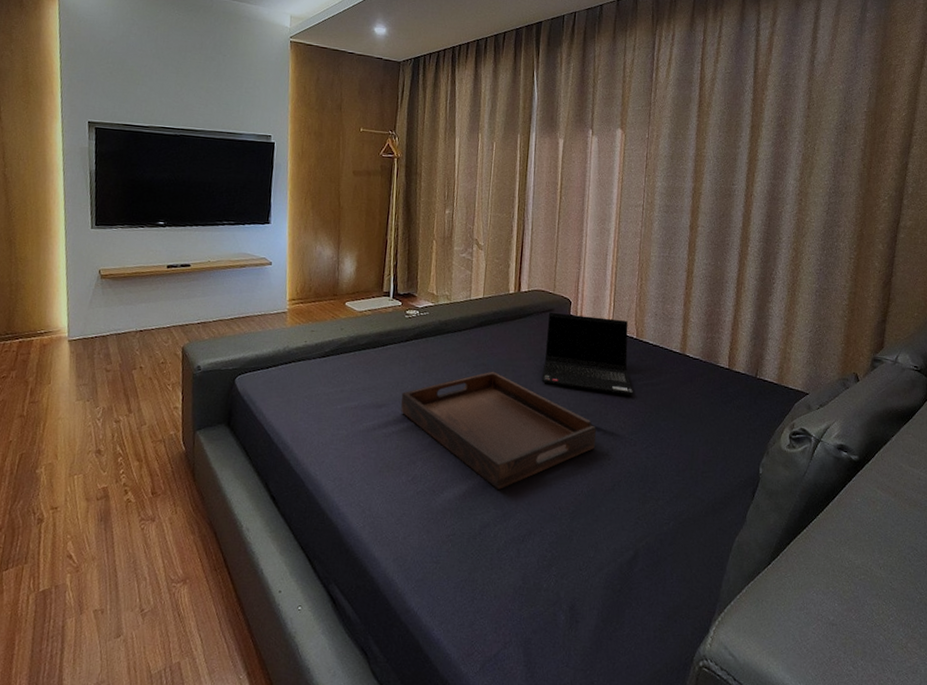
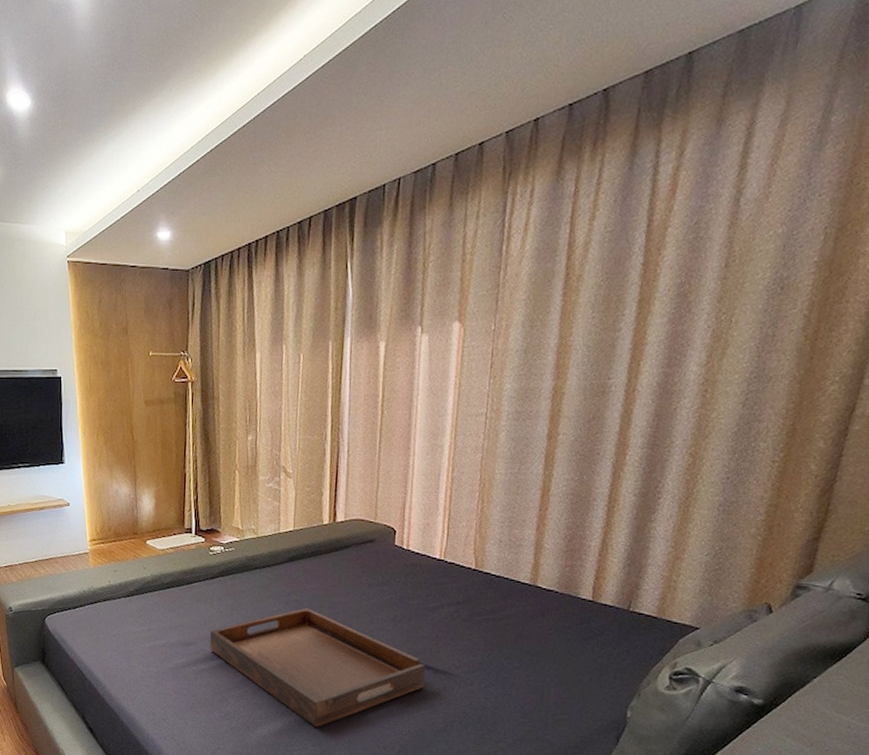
laptop computer: present [541,312,633,395] -> none [362,543,470,631]

